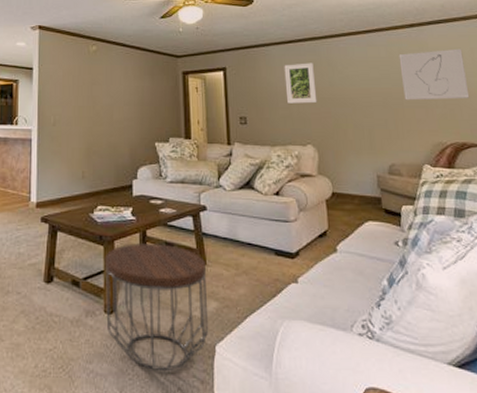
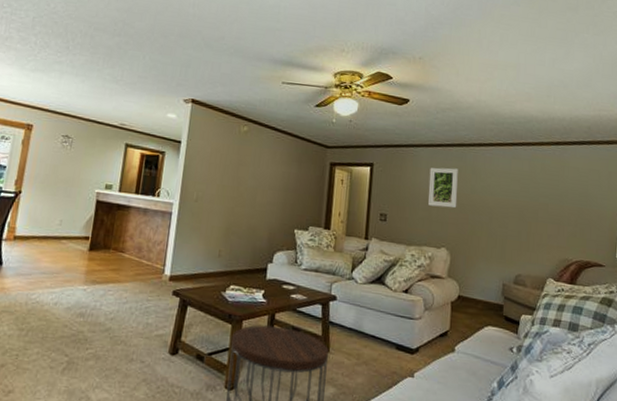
wall art: present [398,48,470,101] -> none [540,169,601,220]

